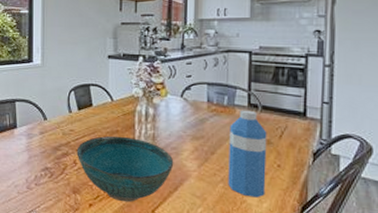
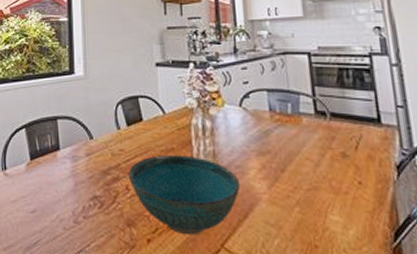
water bottle: present [228,110,267,198] -> none [297,118,350,223]

